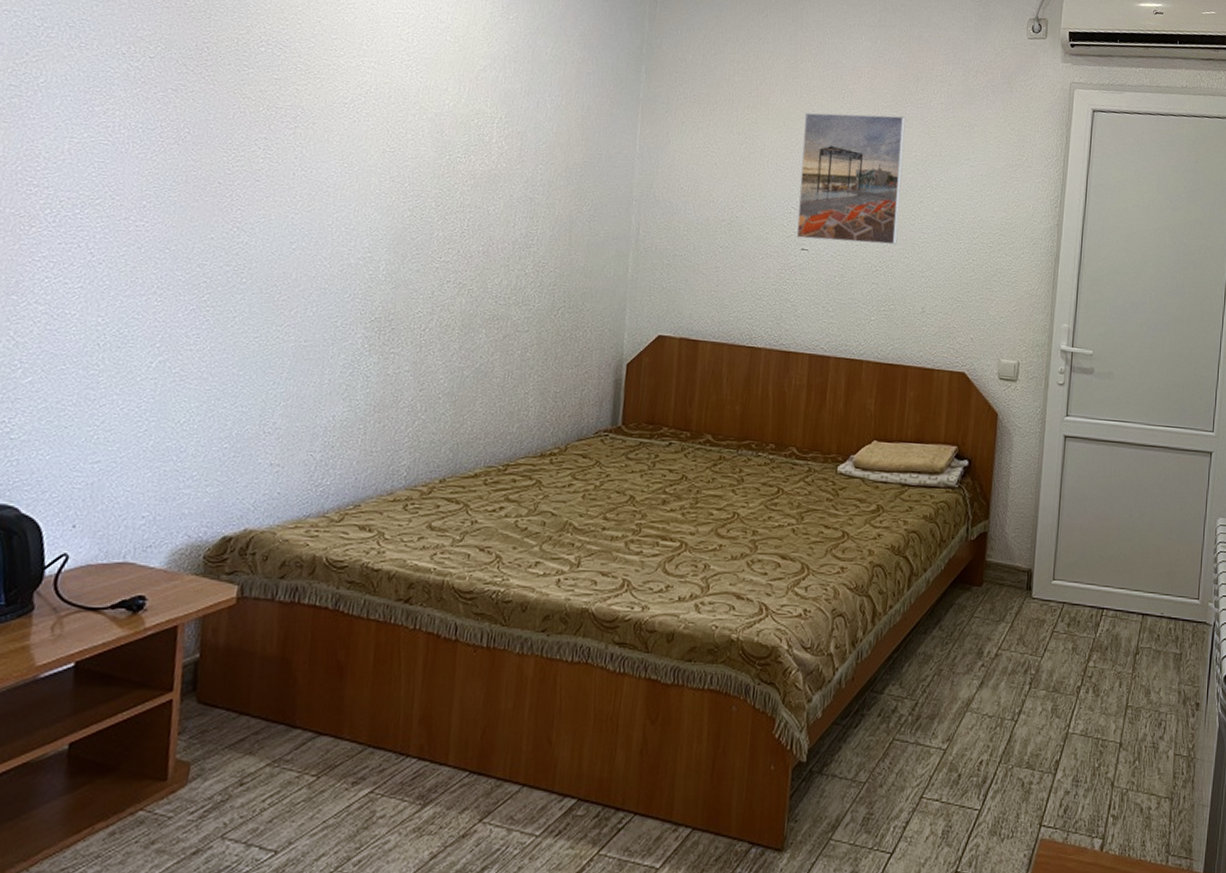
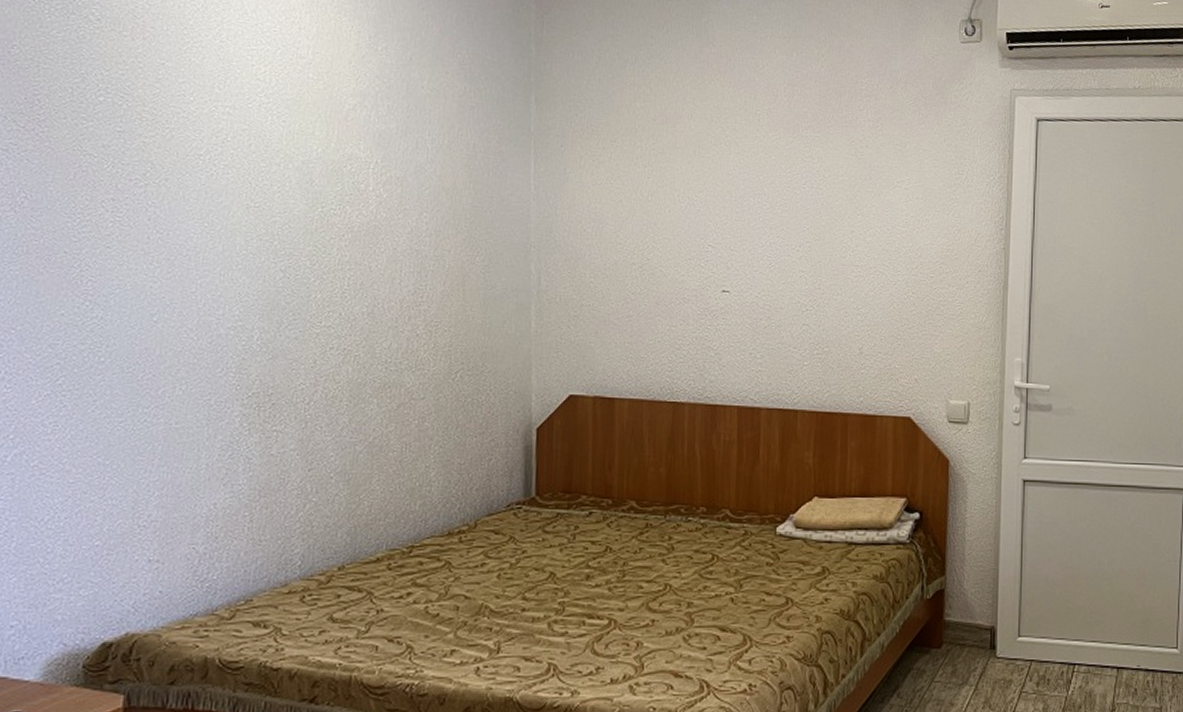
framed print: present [796,112,906,245] -> none [715,136,830,281]

